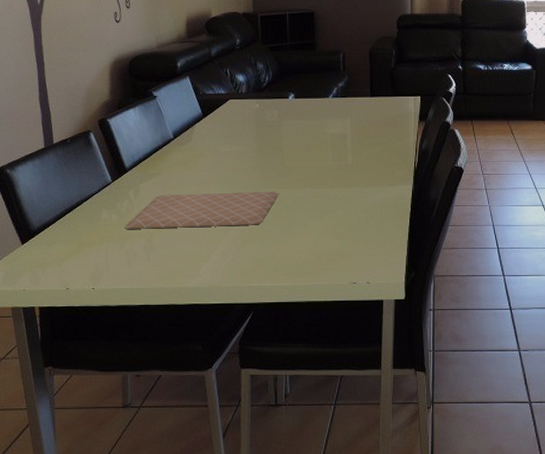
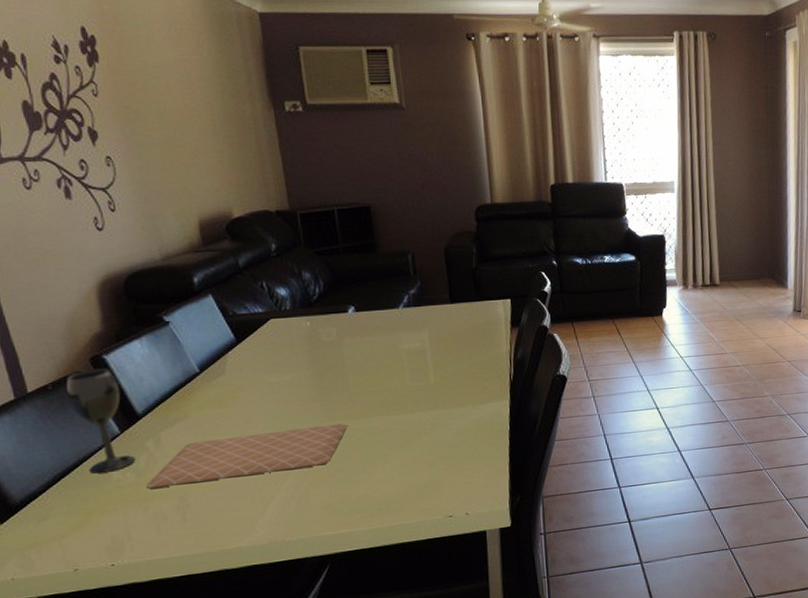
wine glass: none [79,129,120,212] -> present [66,368,136,474]

